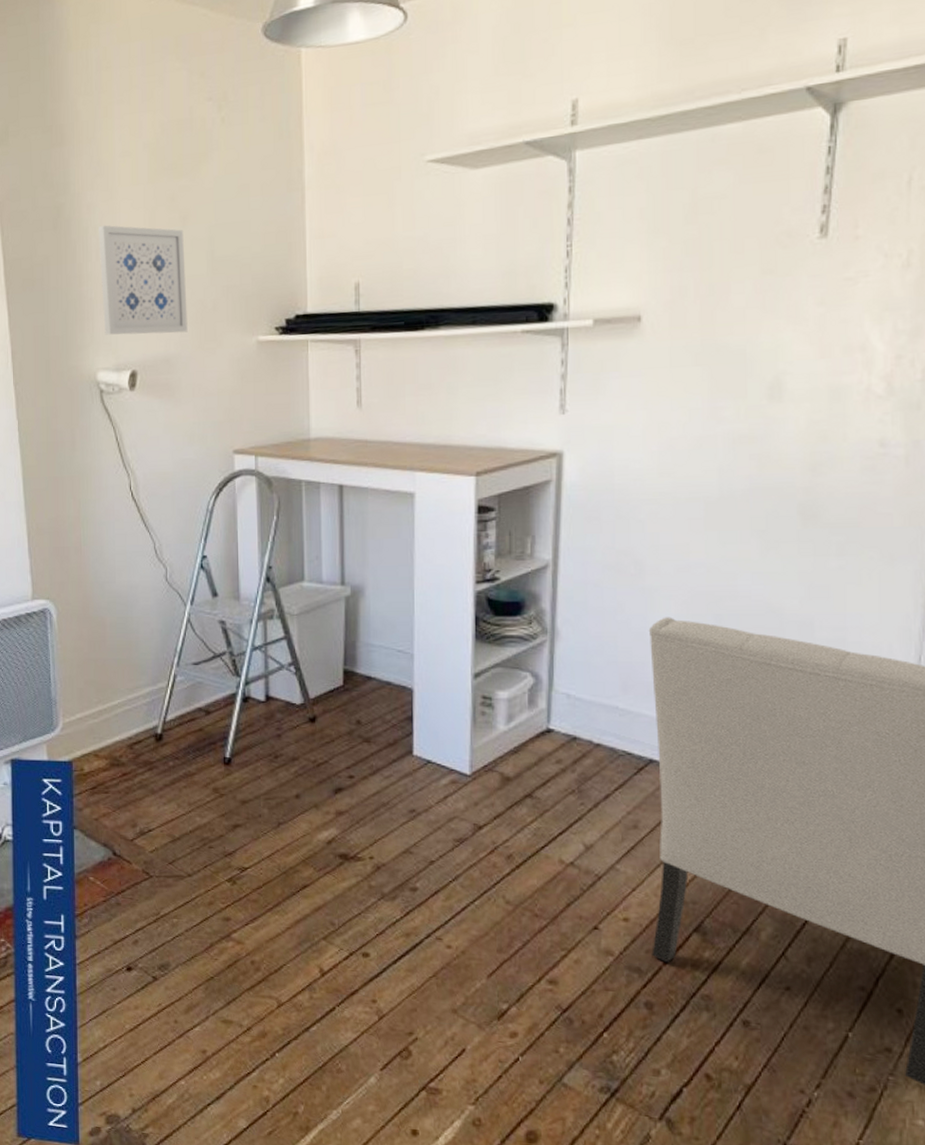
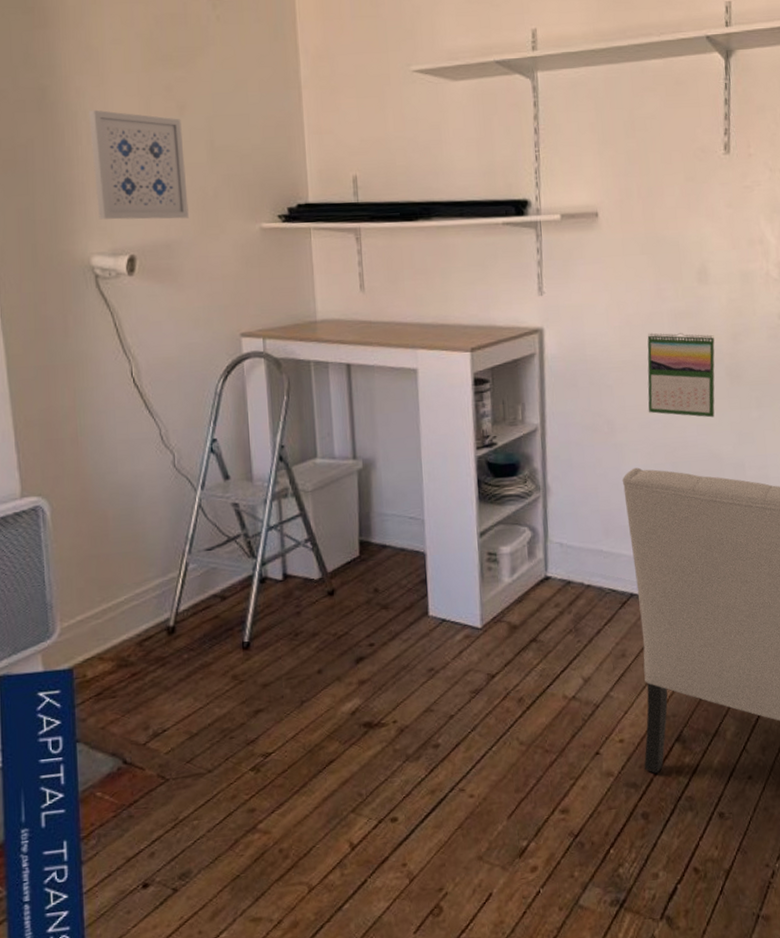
calendar: none [688,460,785,565] -> present [647,333,715,418]

